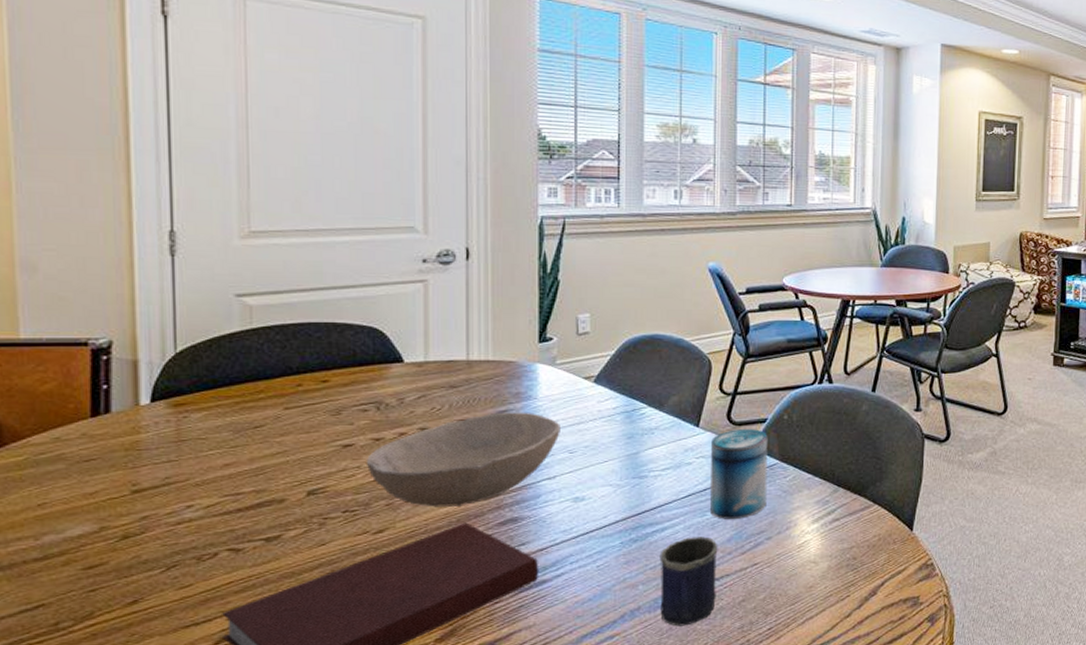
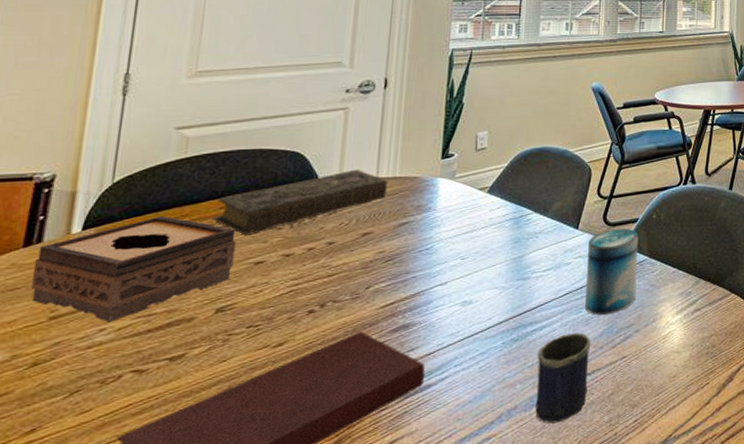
tissue box: none [105,391,320,500] -> present [32,216,236,323]
book: none [291,349,480,415] -> present [213,169,388,234]
bowl: present [367,412,560,507] -> none [275,223,455,318]

